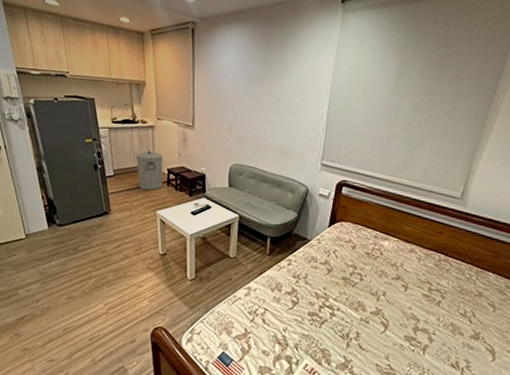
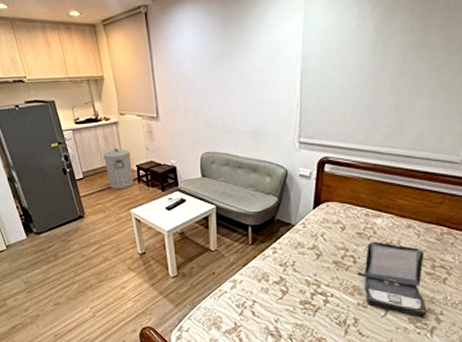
laptop: none [363,261,423,336] -> present [358,241,427,317]

